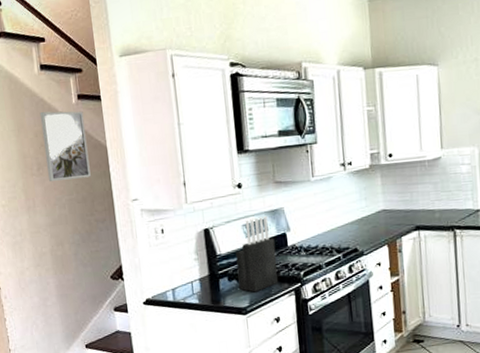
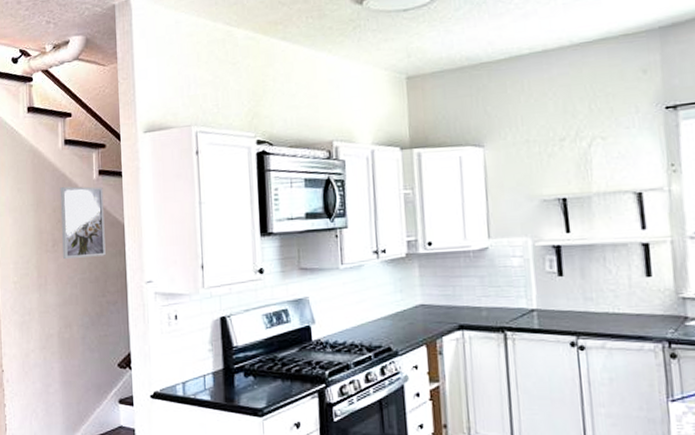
knife block: present [235,215,279,292] -> none [254,305,300,392]

